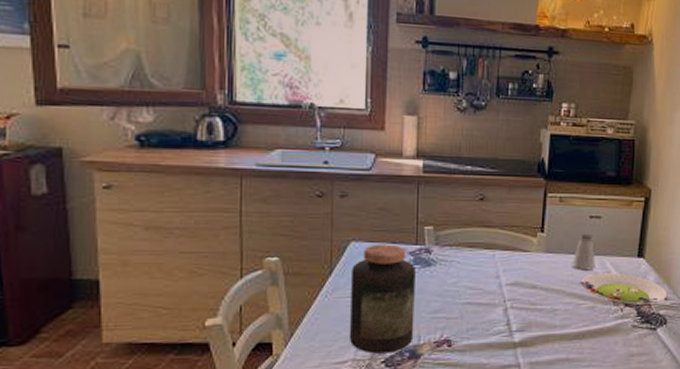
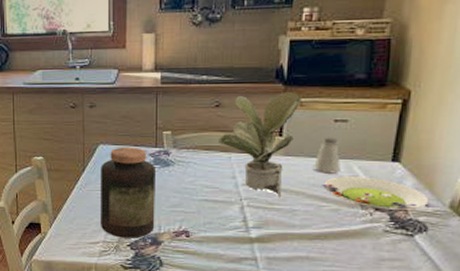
potted plant: none [483,186,561,298] -> present [219,91,301,198]

